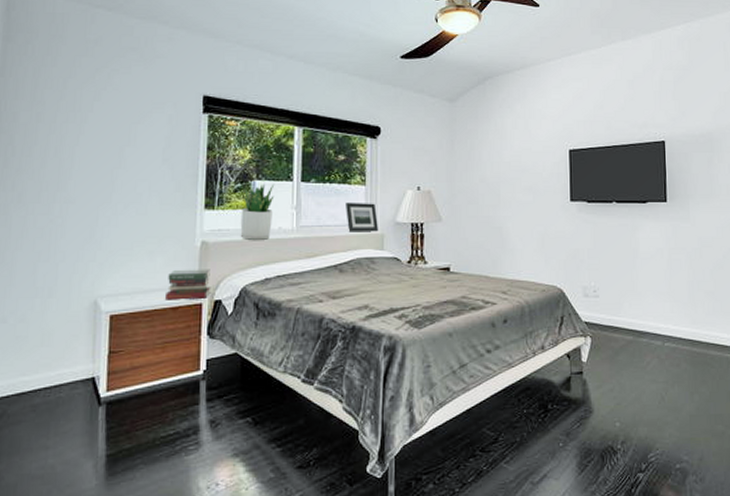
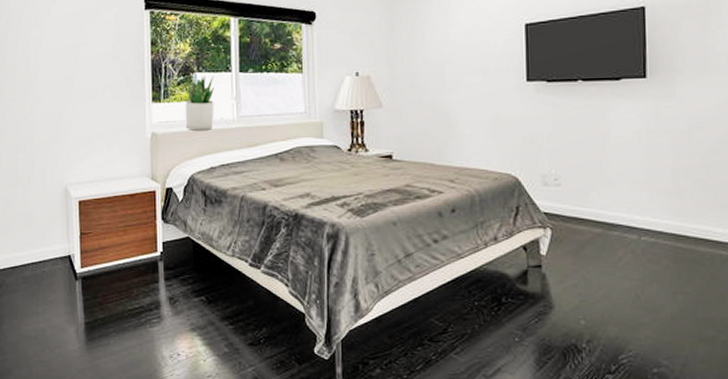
books: present [166,269,211,300] -> none [124,159,163,188]
picture frame: present [346,202,378,232] -> none [284,90,317,121]

